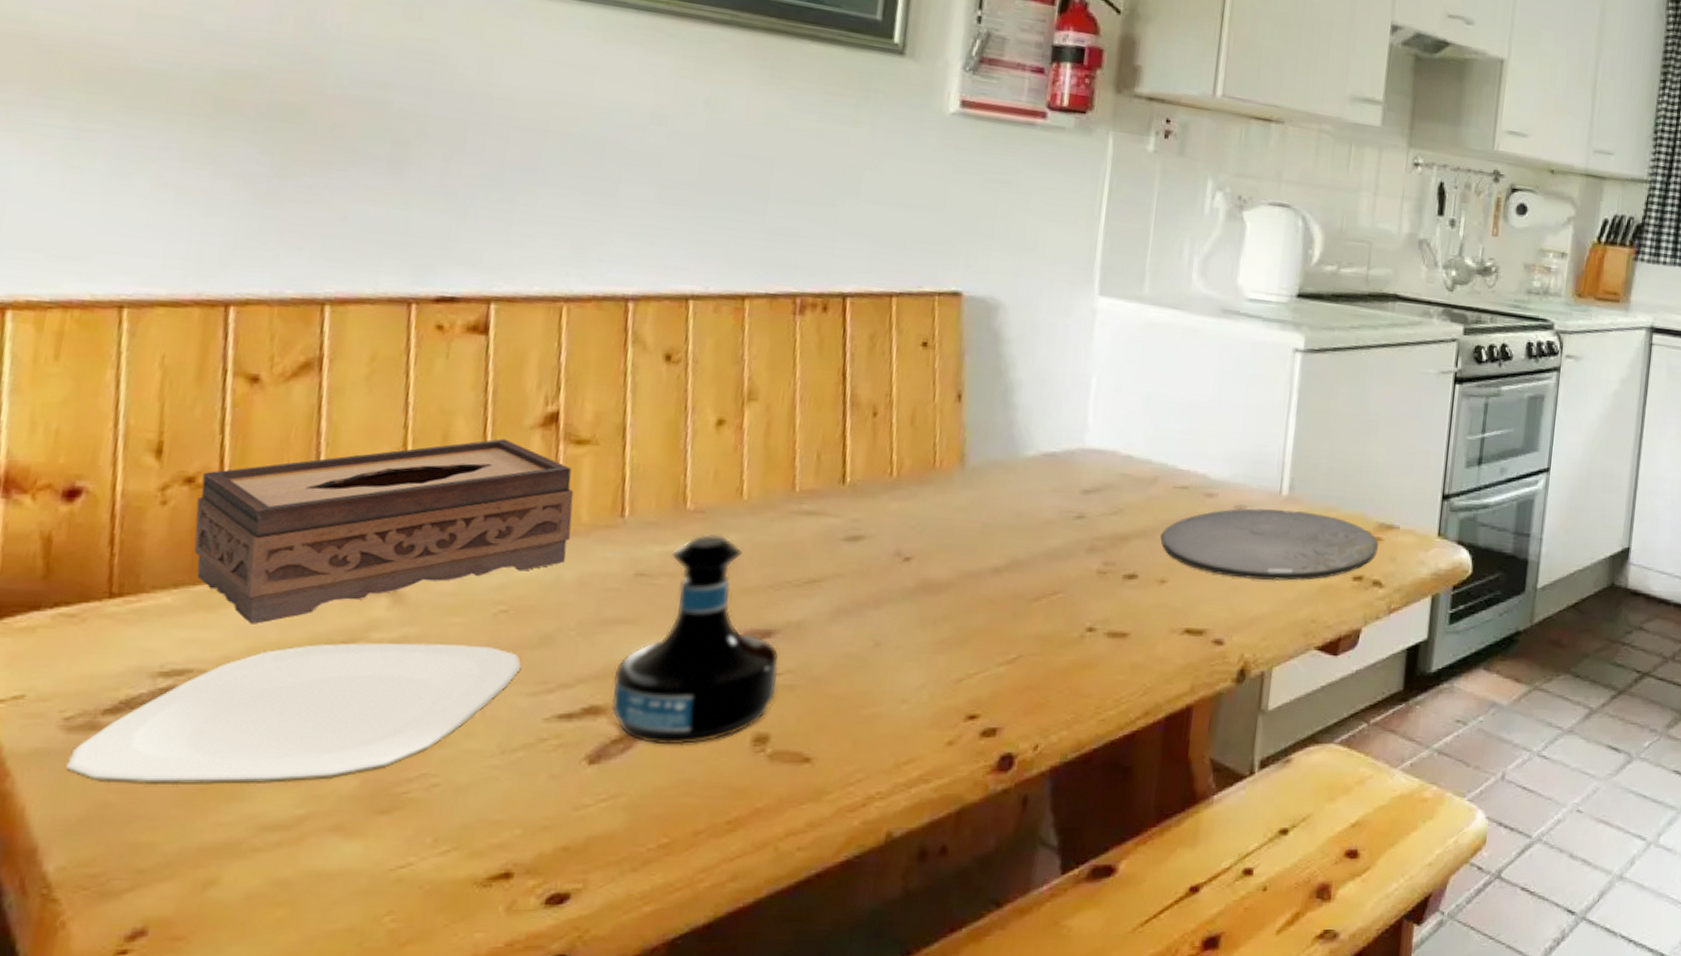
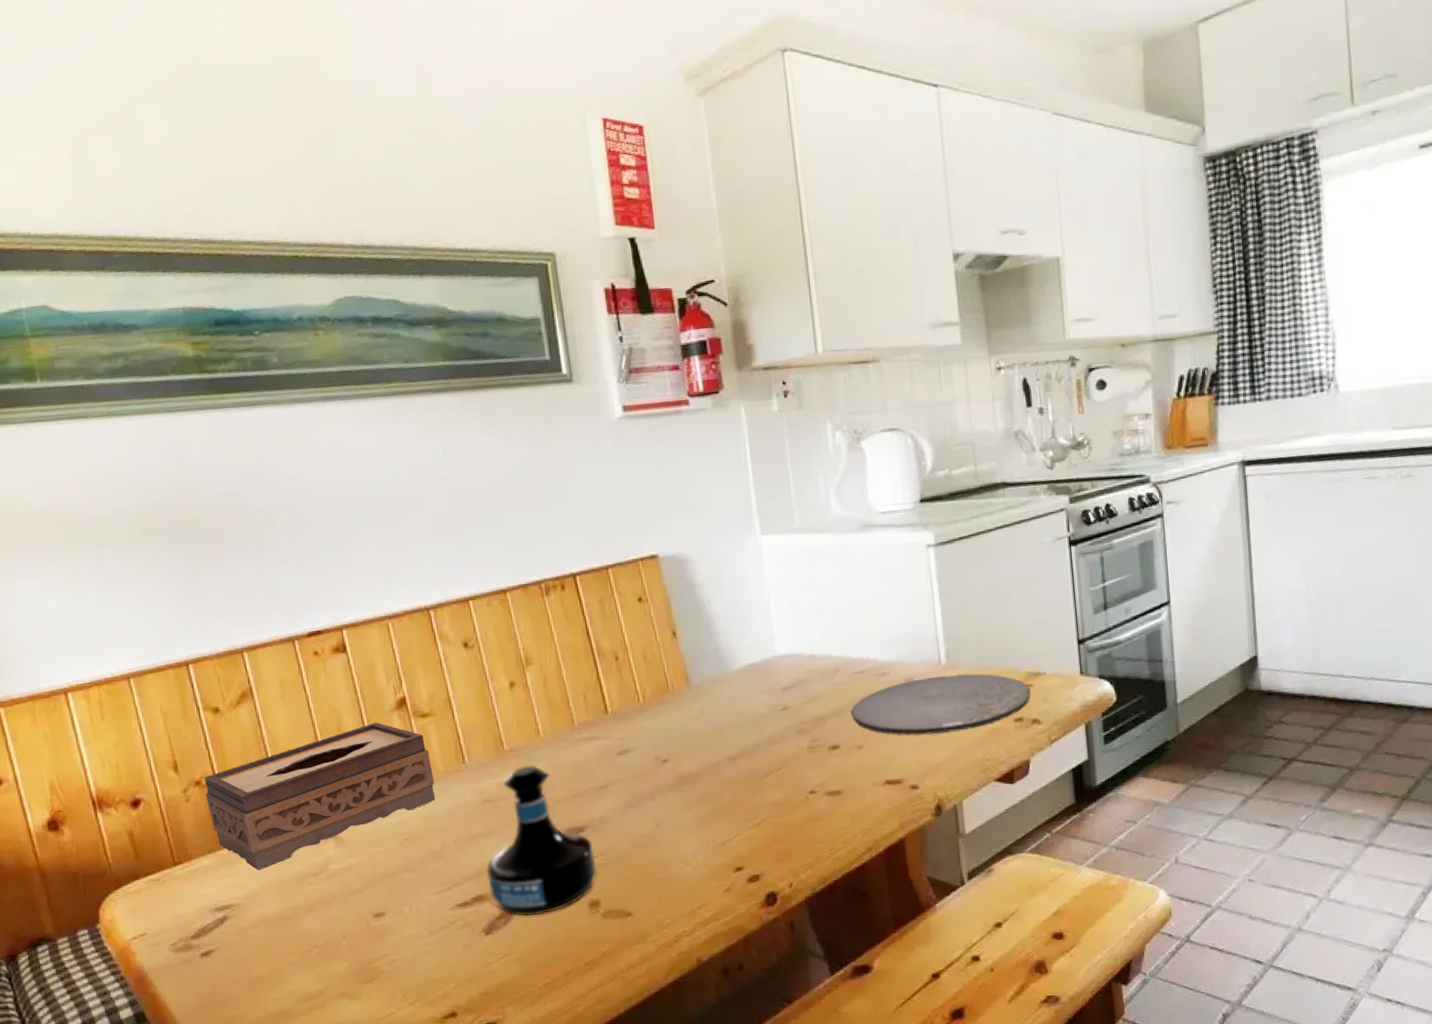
plate: present [66,643,522,786] -> none [181,864,427,982]

